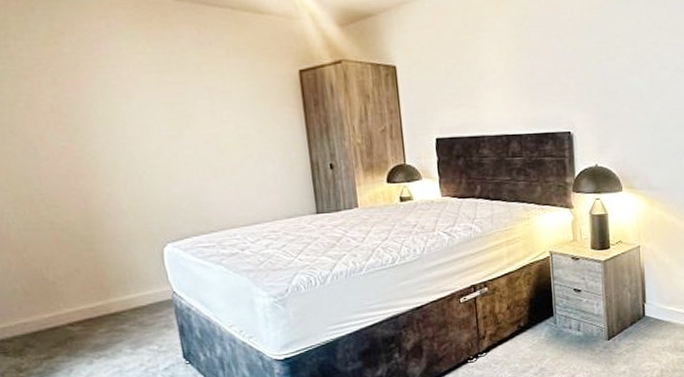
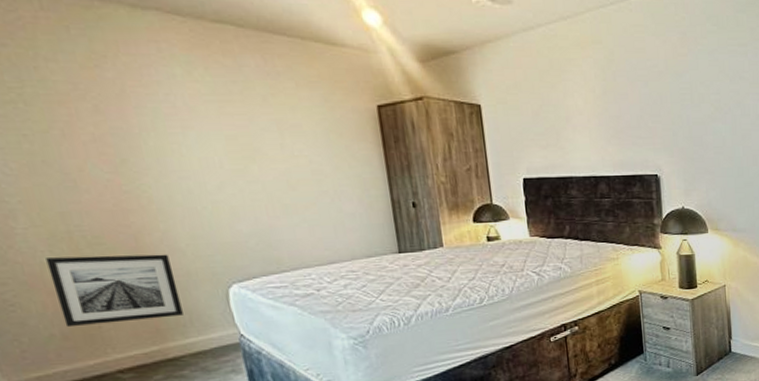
wall art: none [11,215,124,283] -> present [46,254,183,328]

